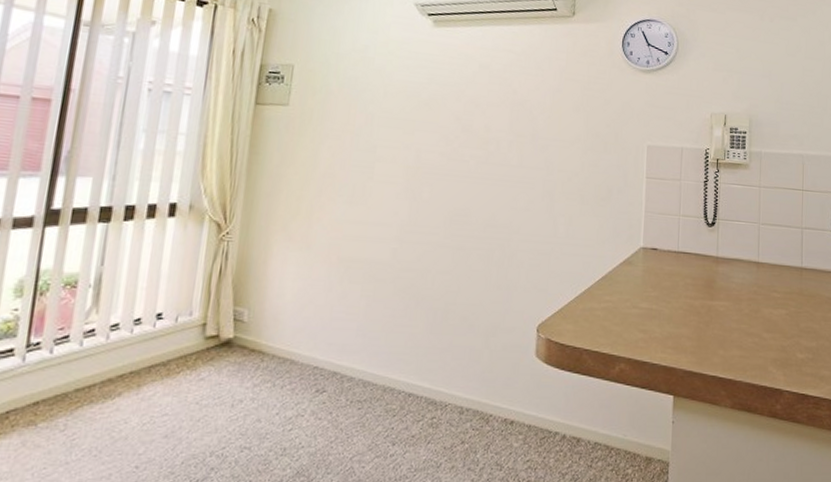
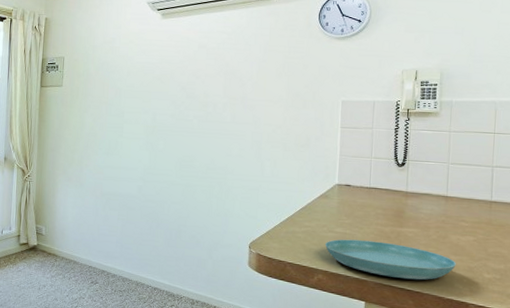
saucer: none [627,316,769,365] -> present [324,239,456,280]

